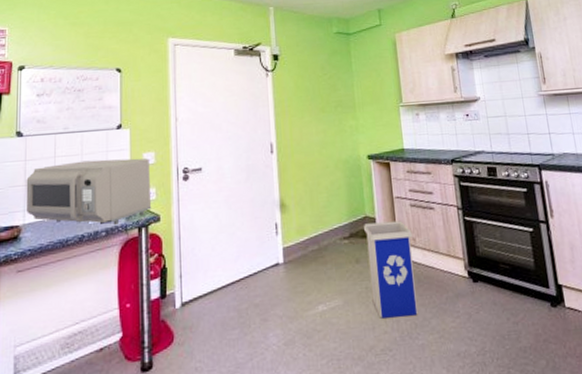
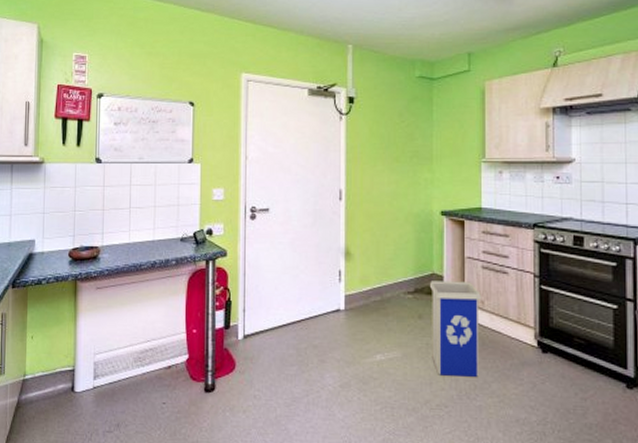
microwave: present [25,158,152,226] -> none [104,191,219,256]

